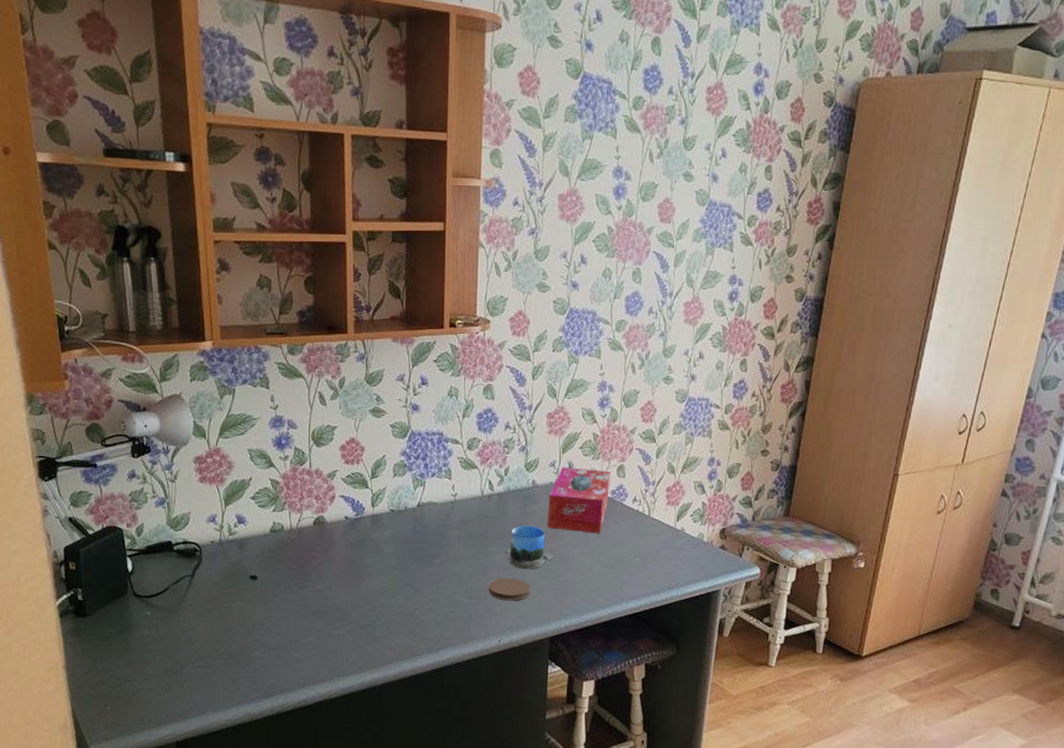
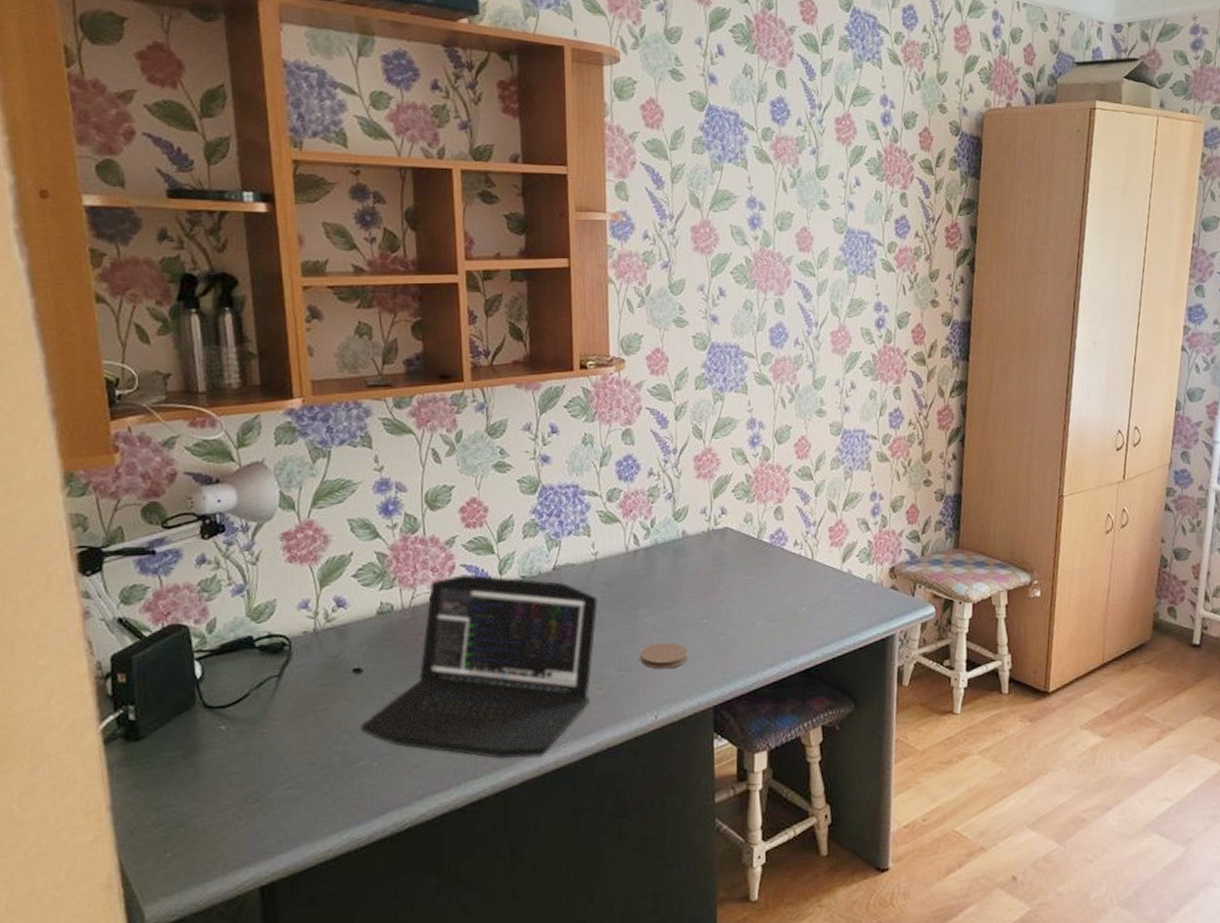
laptop: none [255,504,455,664] -> present [361,574,598,758]
mug: present [506,525,553,570] -> none [657,581,711,632]
tissue box: present [548,467,610,534] -> none [701,513,768,584]

